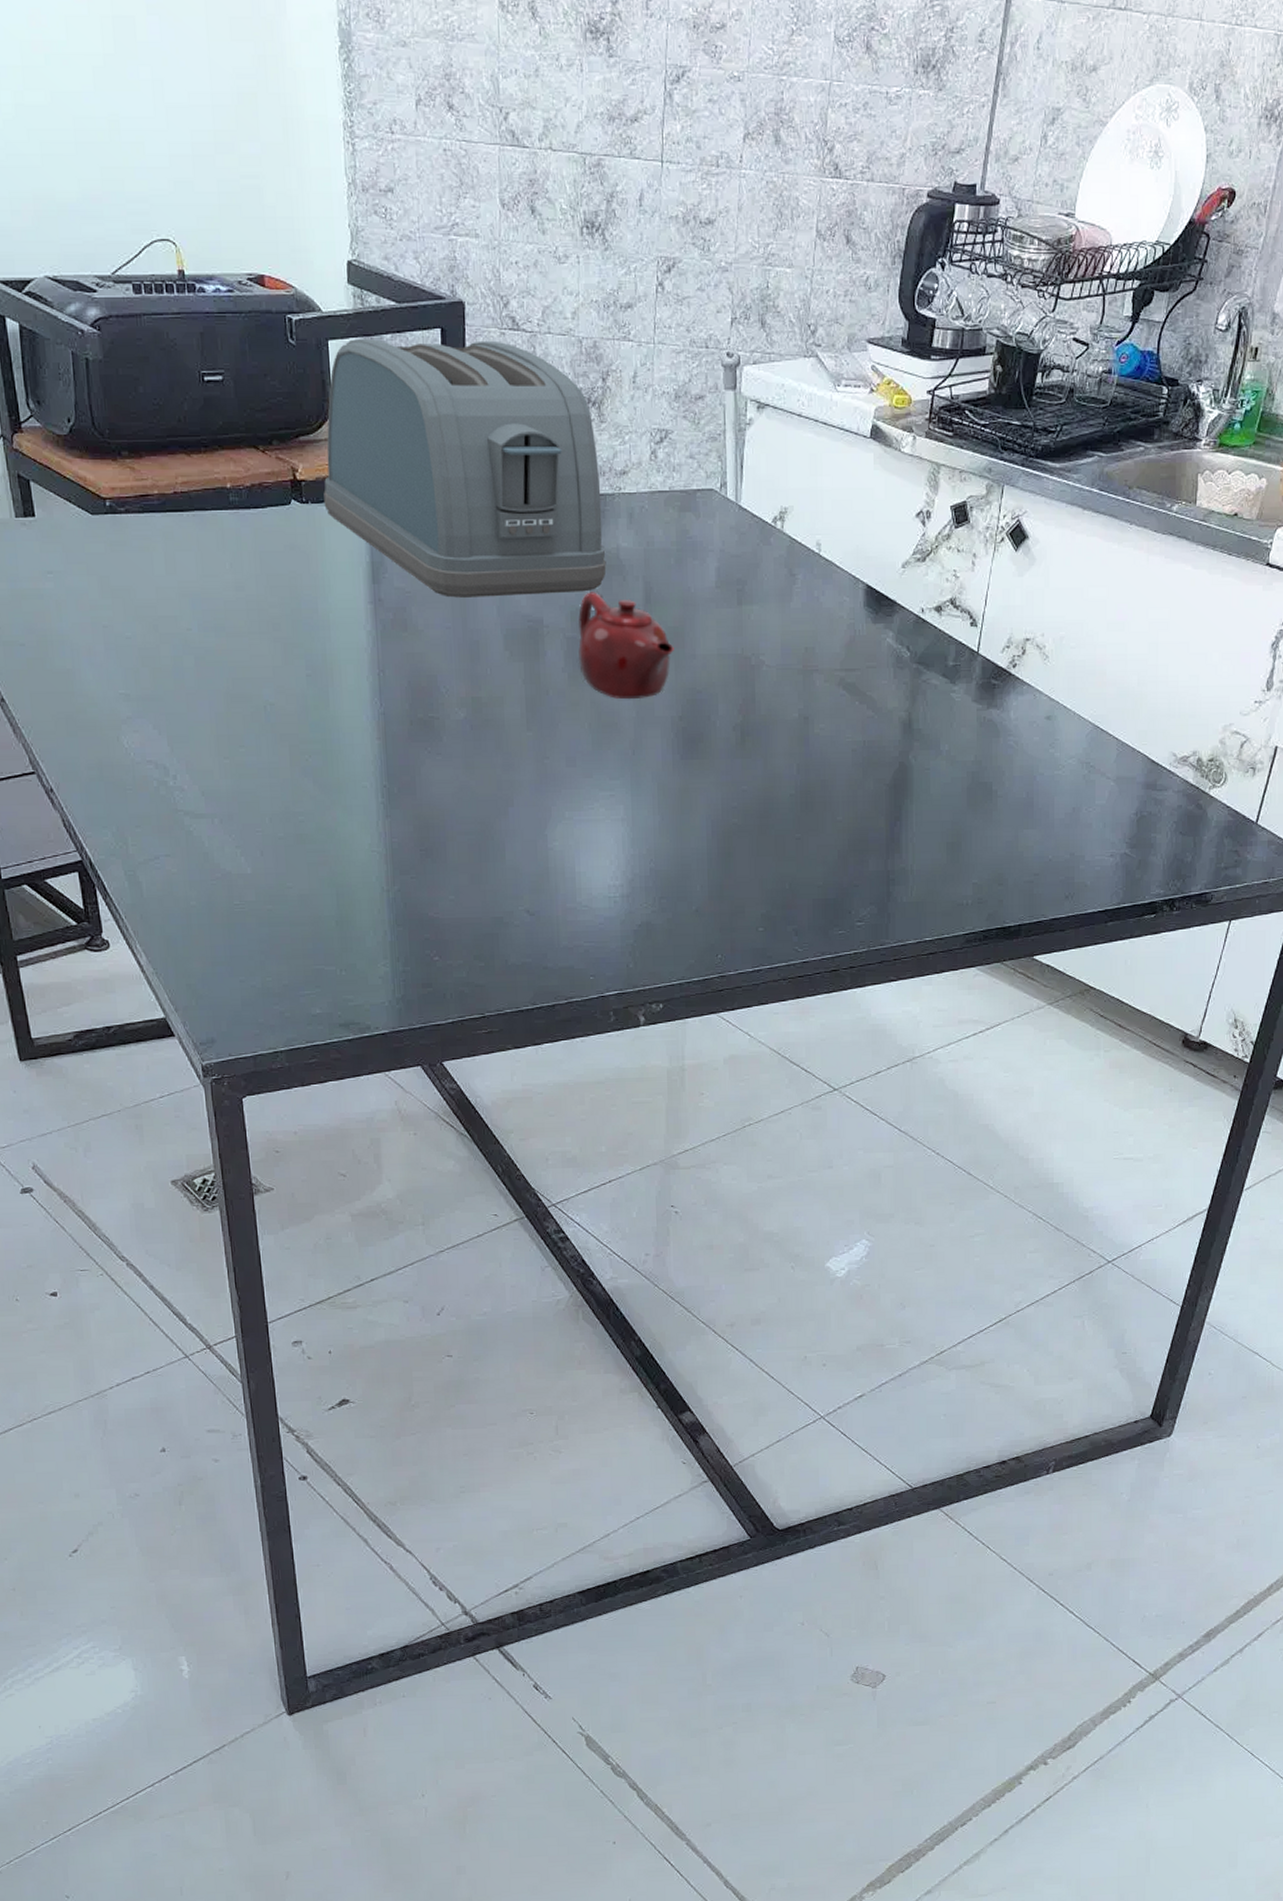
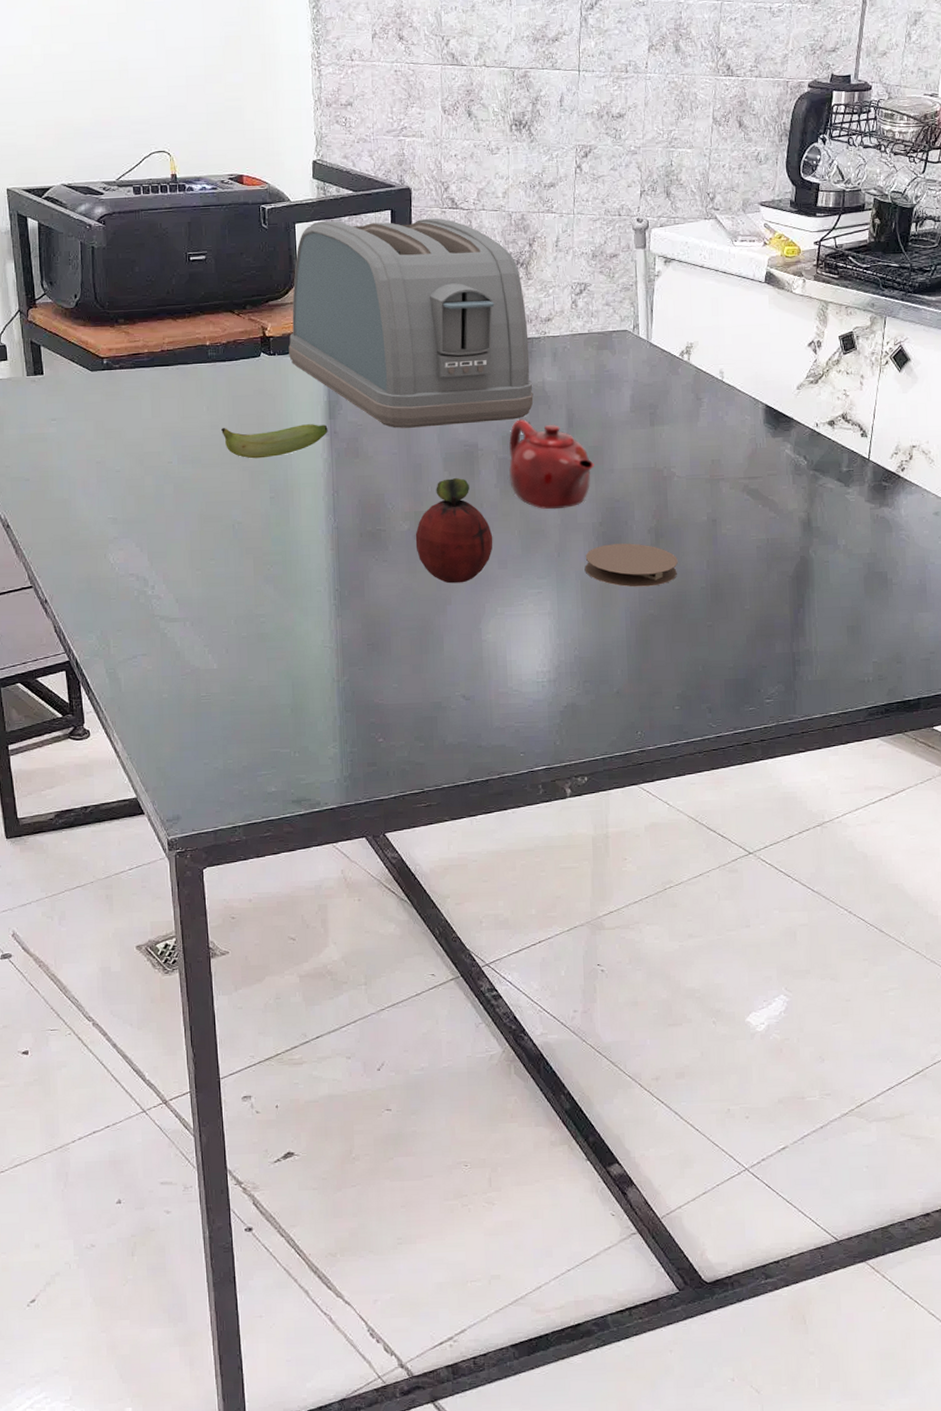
banana: none [248,589,371,628] -> present [221,424,328,459]
fruit: none [472,659,561,782] -> present [415,478,493,584]
coaster: none [662,741,765,792] -> present [584,543,678,587]

